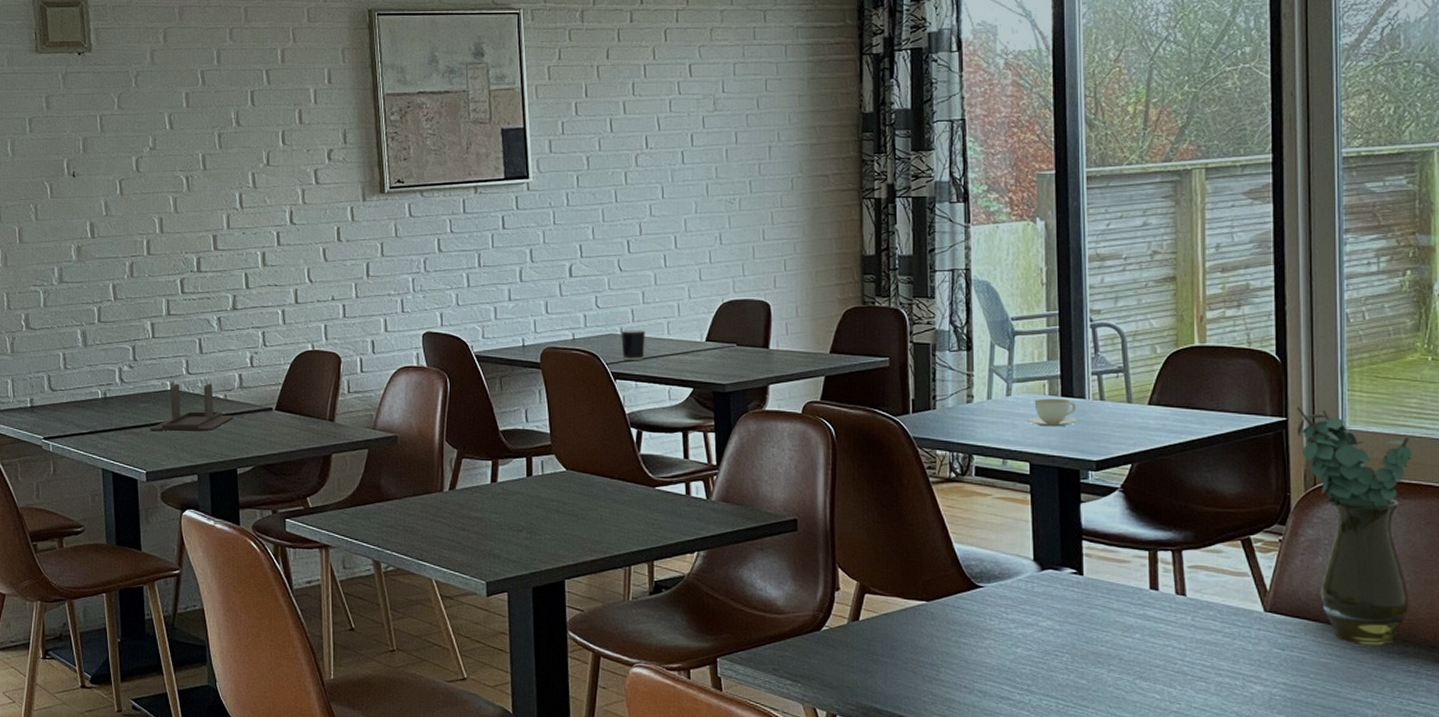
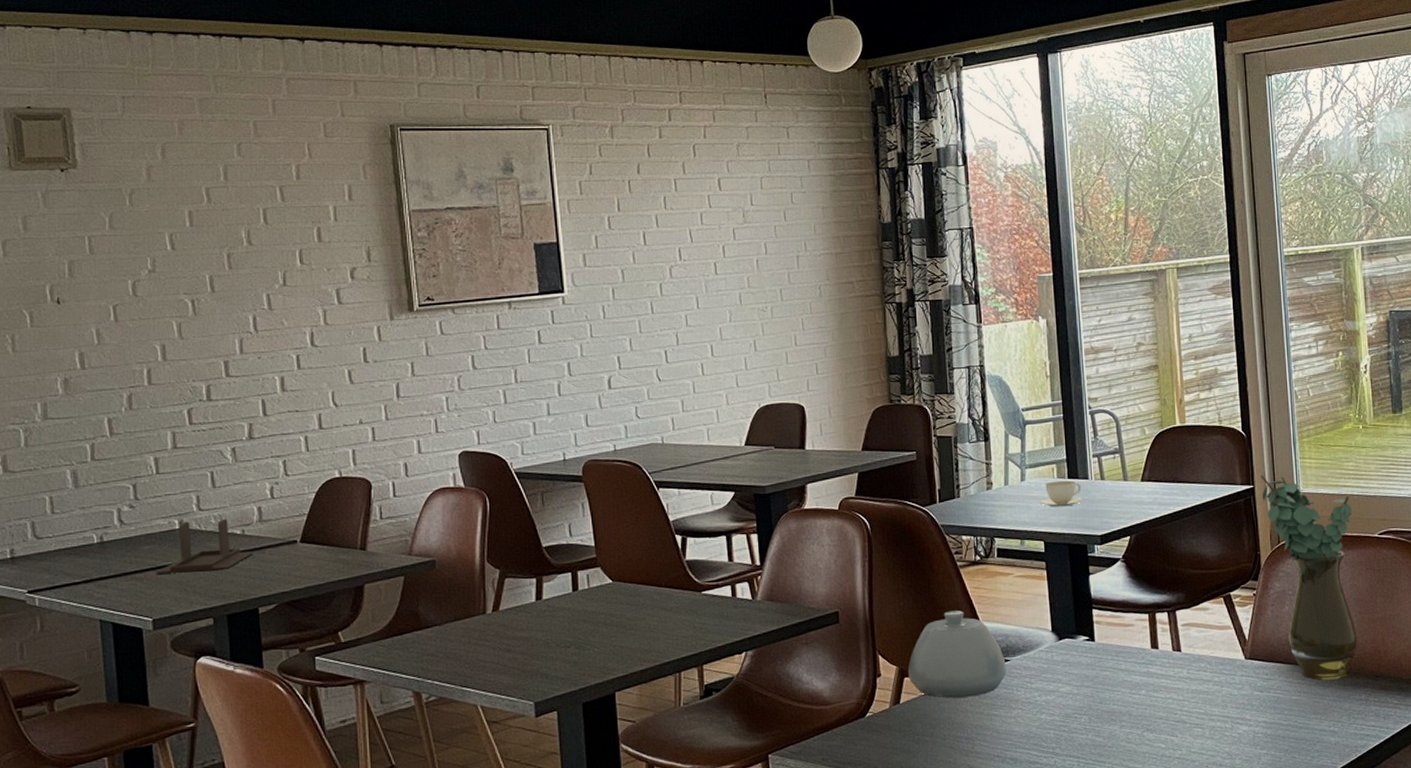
mug: present [620,330,646,361] -> none [661,438,687,469]
sugar bowl: none [869,528,979,621] -> present [908,610,1007,698]

